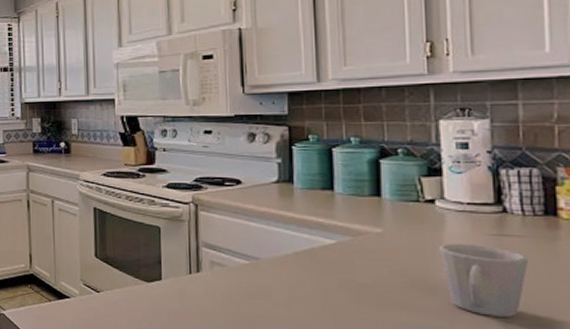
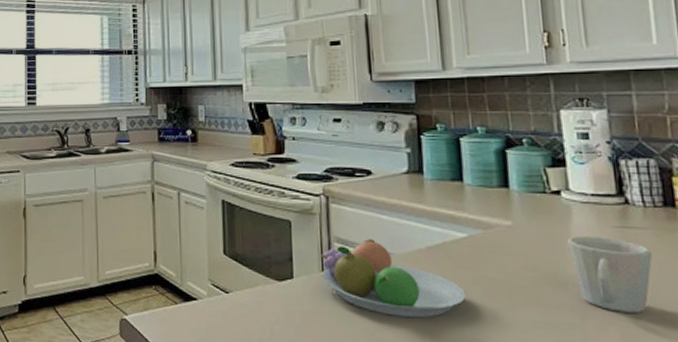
fruit bowl: none [189,244,331,318] -> present [321,239,465,318]

